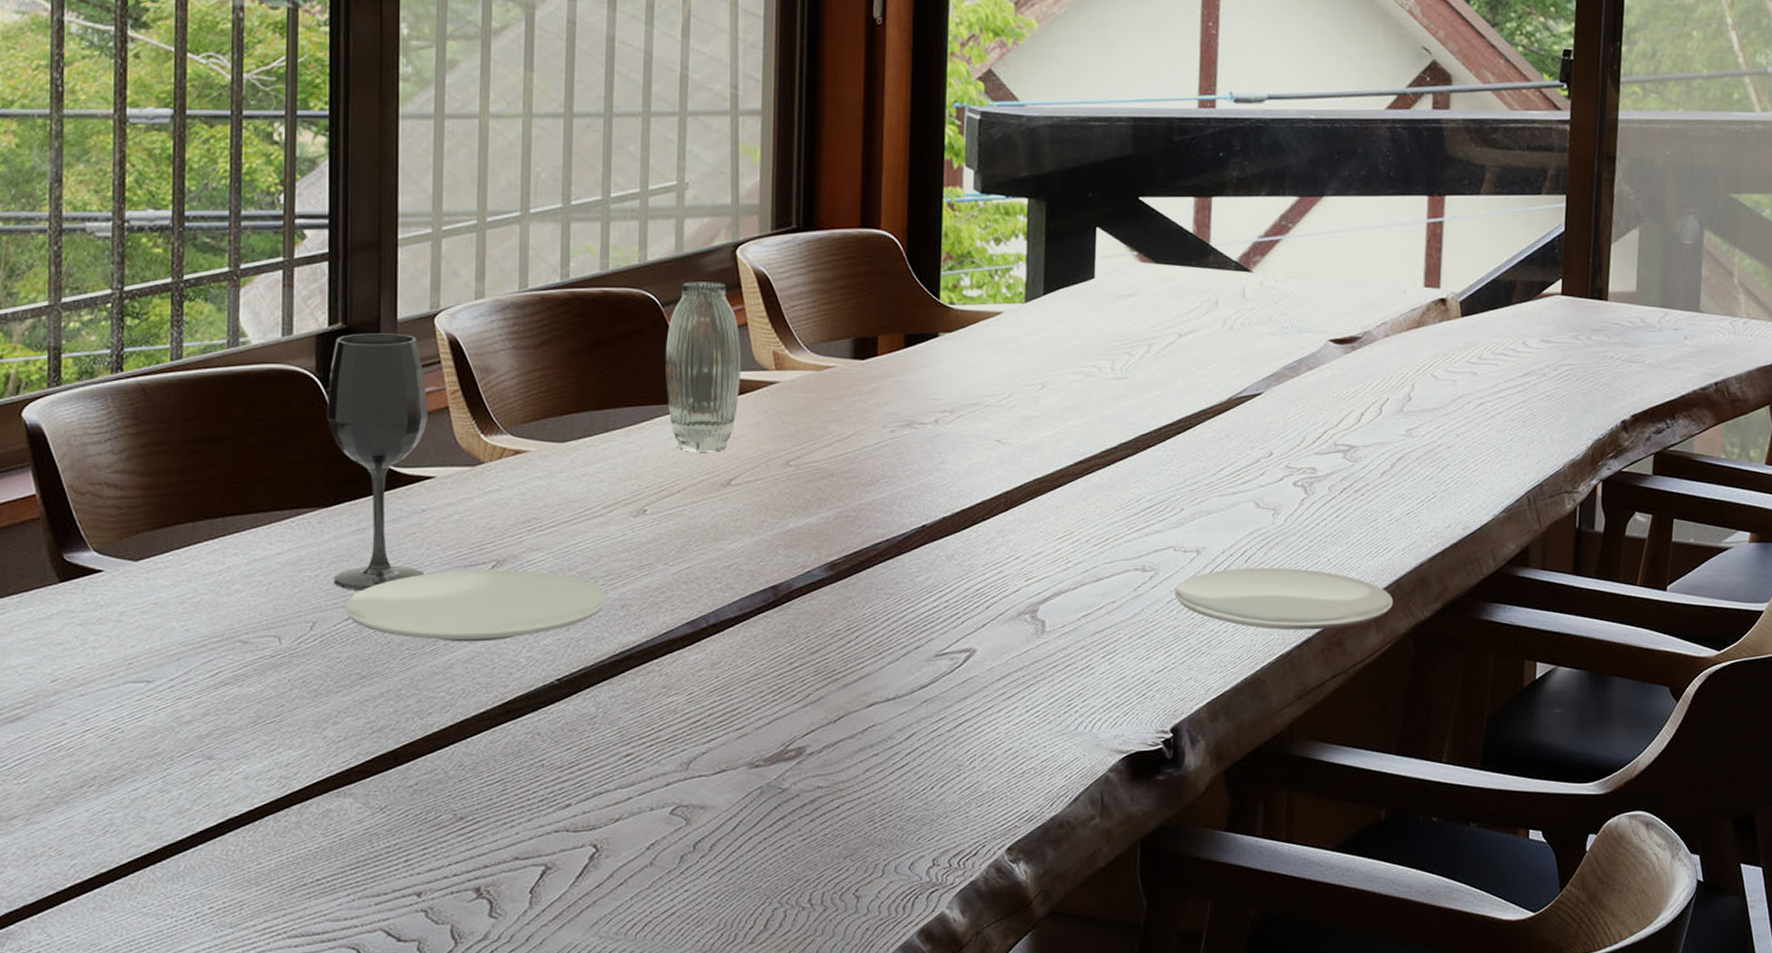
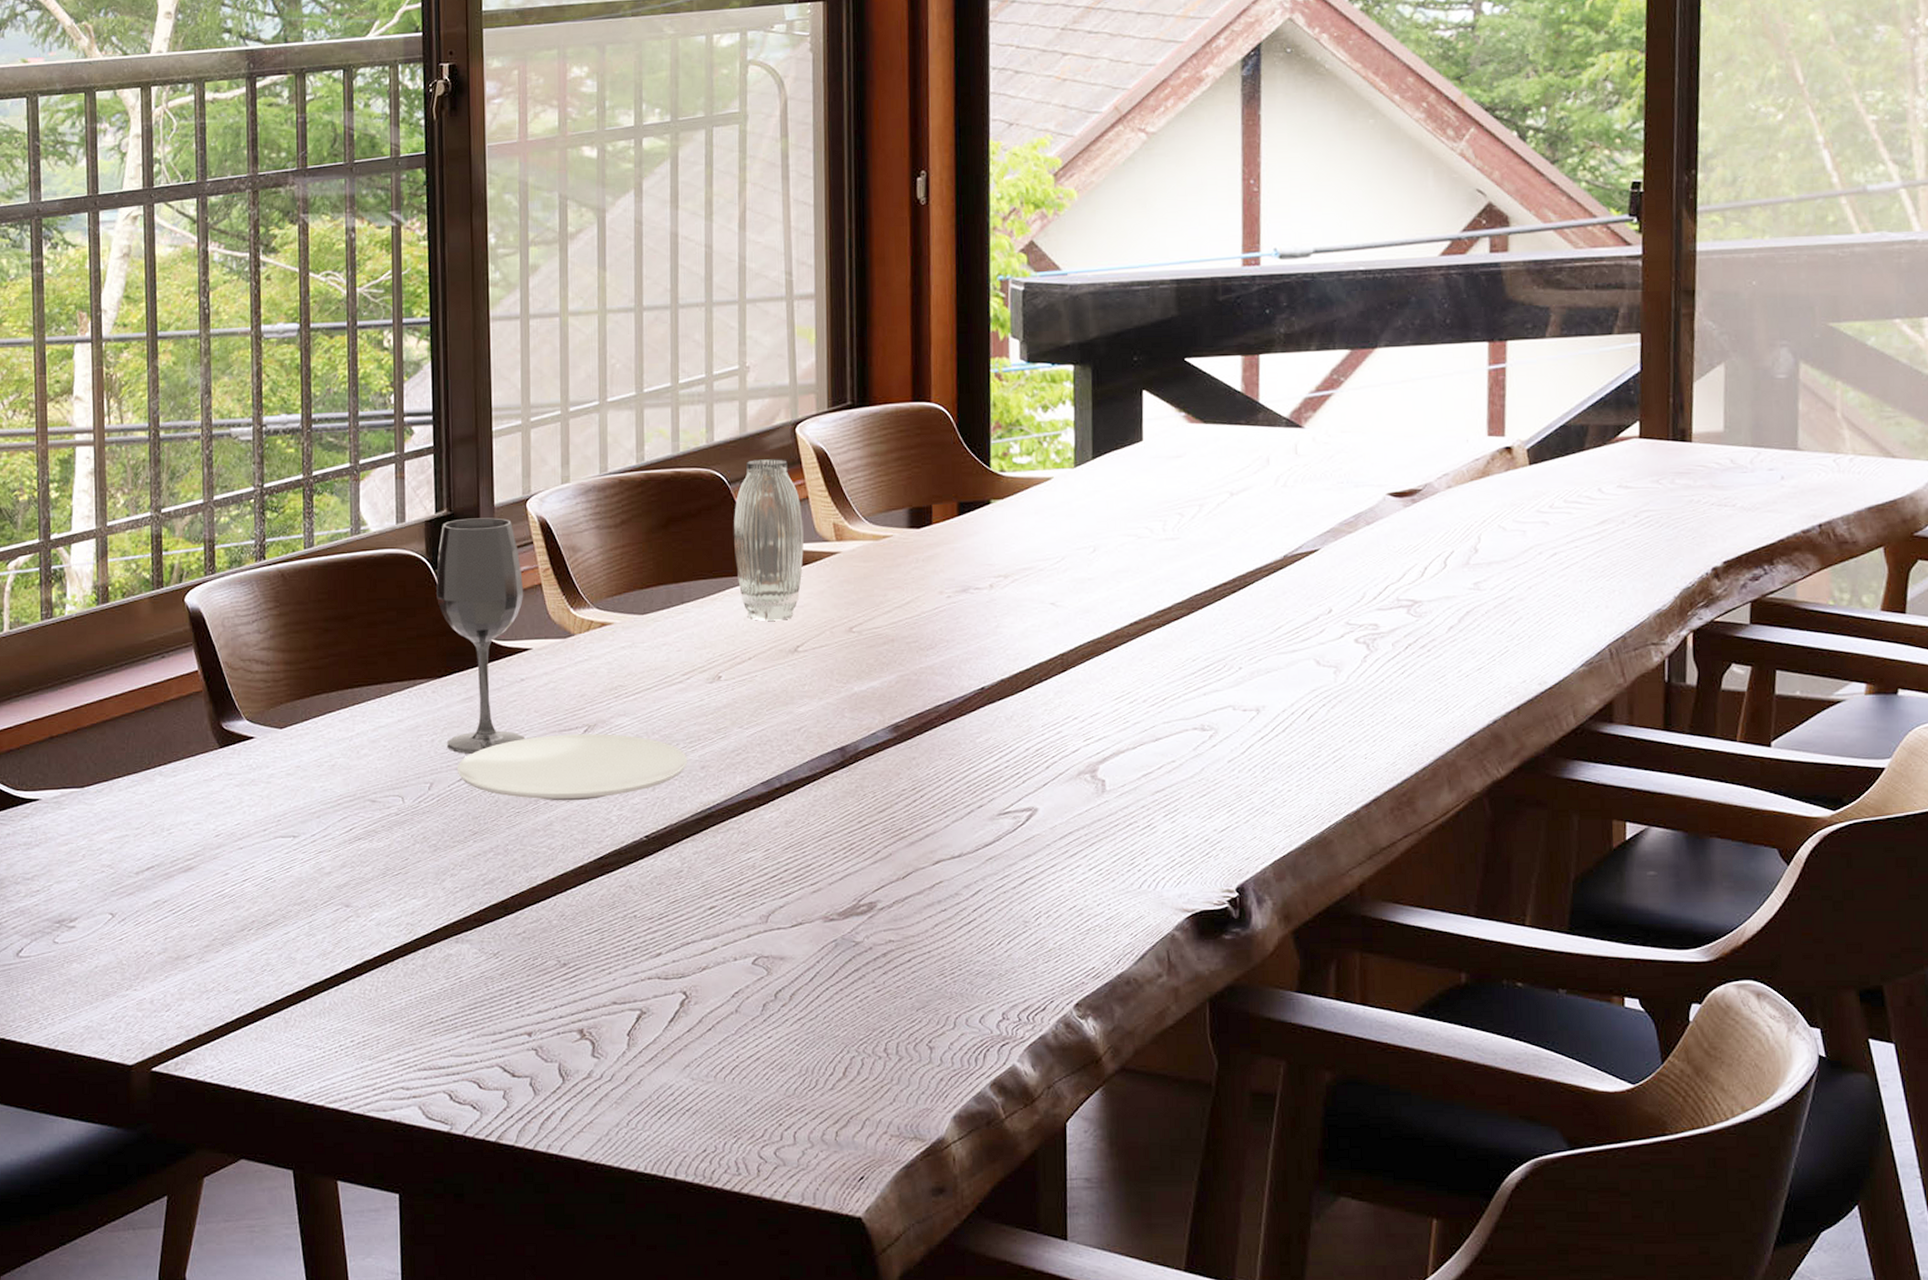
plate: present [1174,567,1394,630] -> none [1235,725,1467,789]

